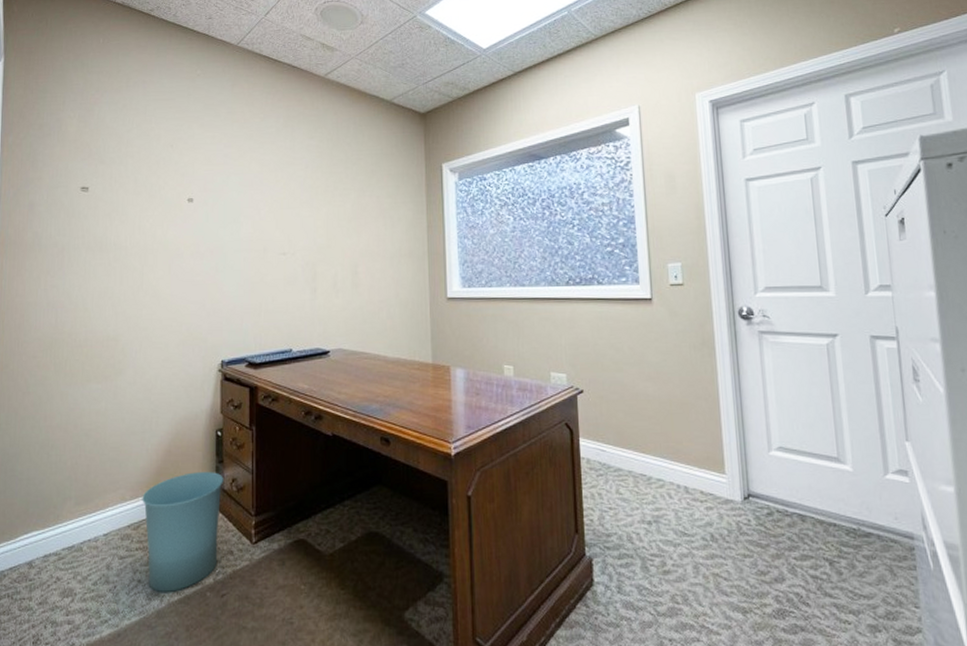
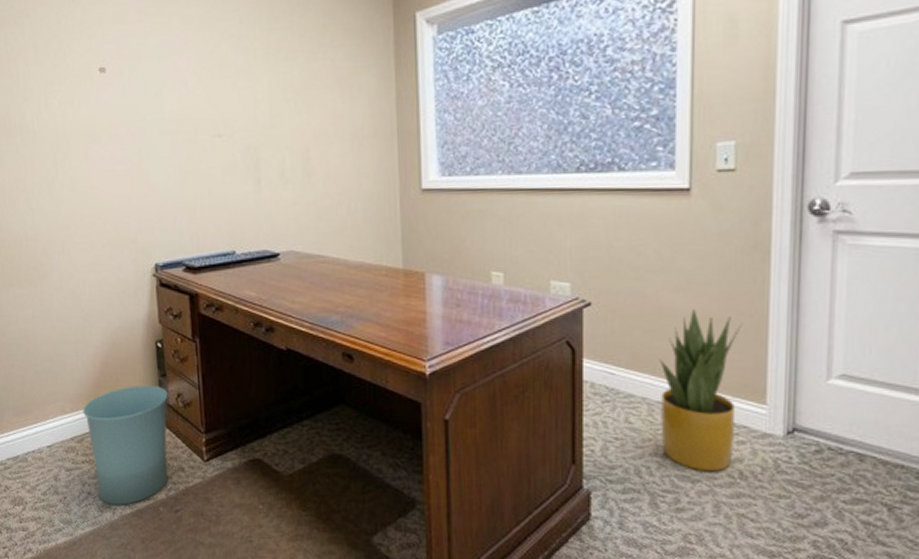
planter: none [640,395,705,536] -> present [660,309,742,472]

